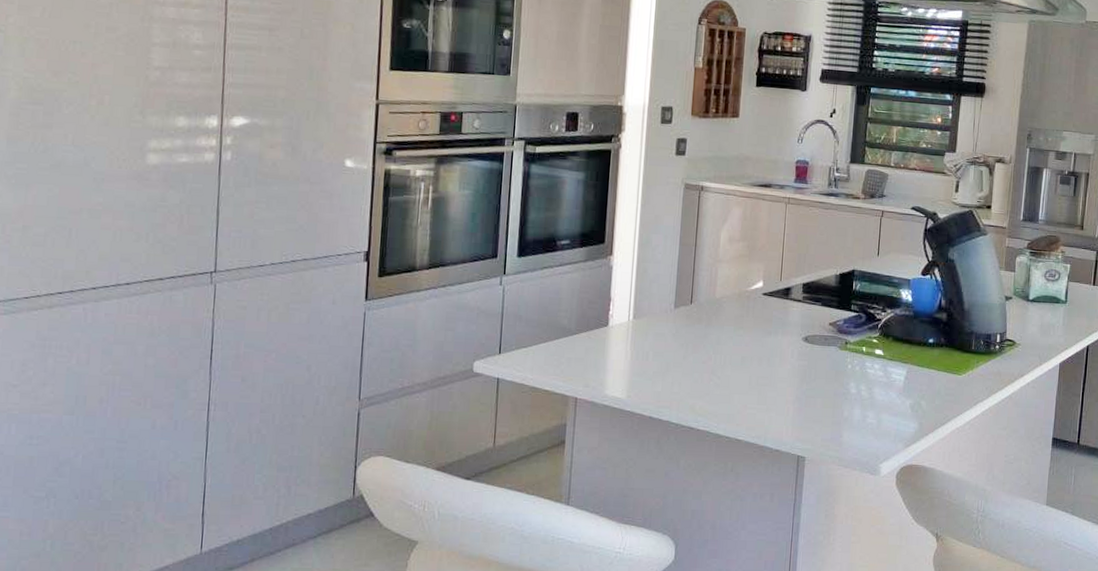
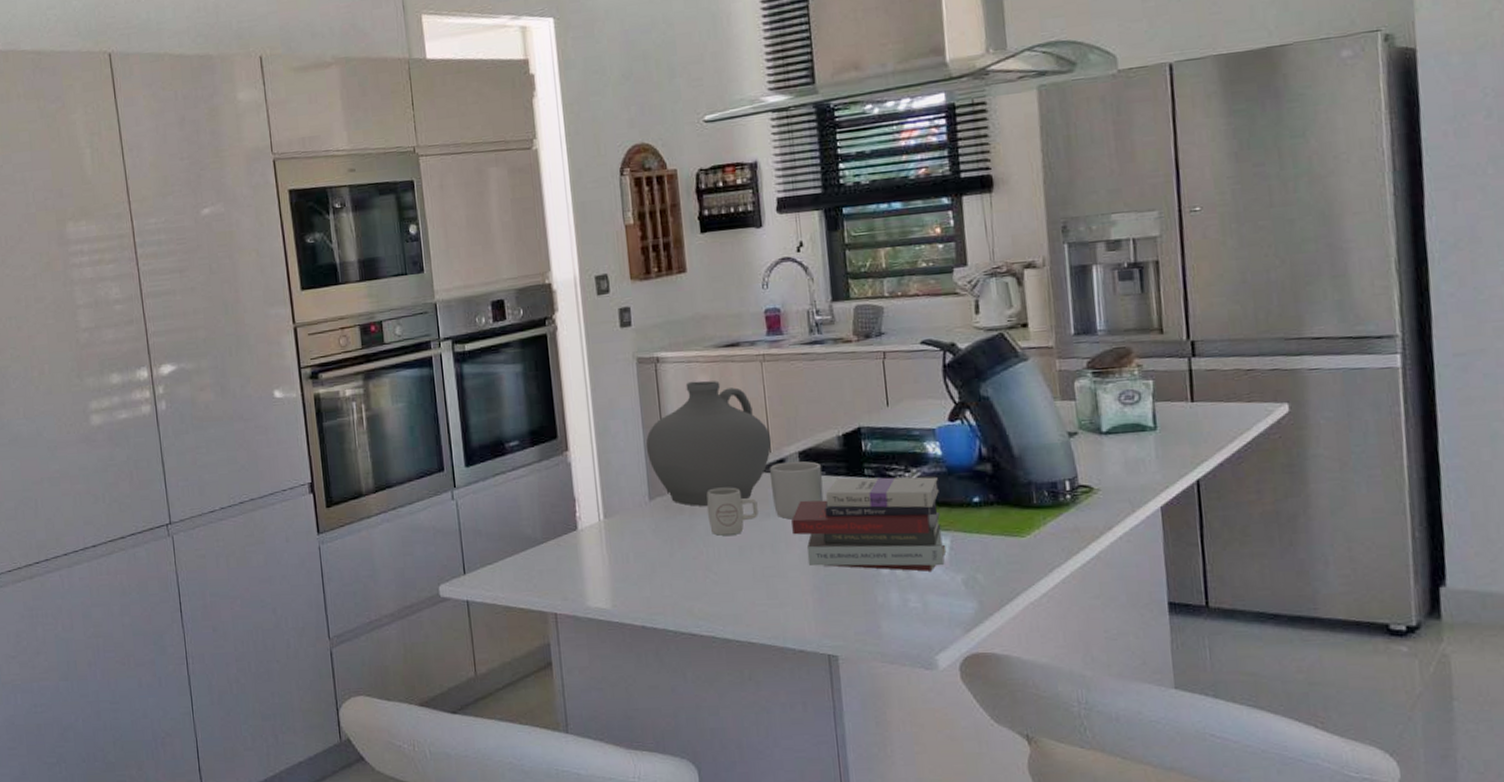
ceramic jug: none [679,211,784,319] -> present [645,380,772,506]
mug: none [720,305,763,347] -> present [706,487,759,536]
mug: none [776,290,819,339] -> present [769,461,824,520]
books: none [787,309,906,395] -> present [791,476,947,572]

